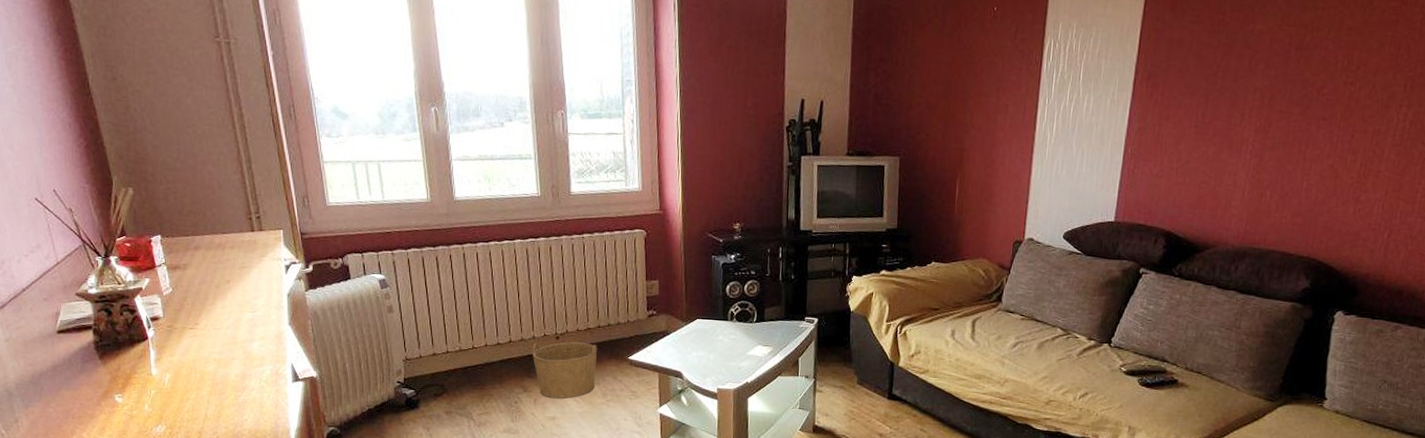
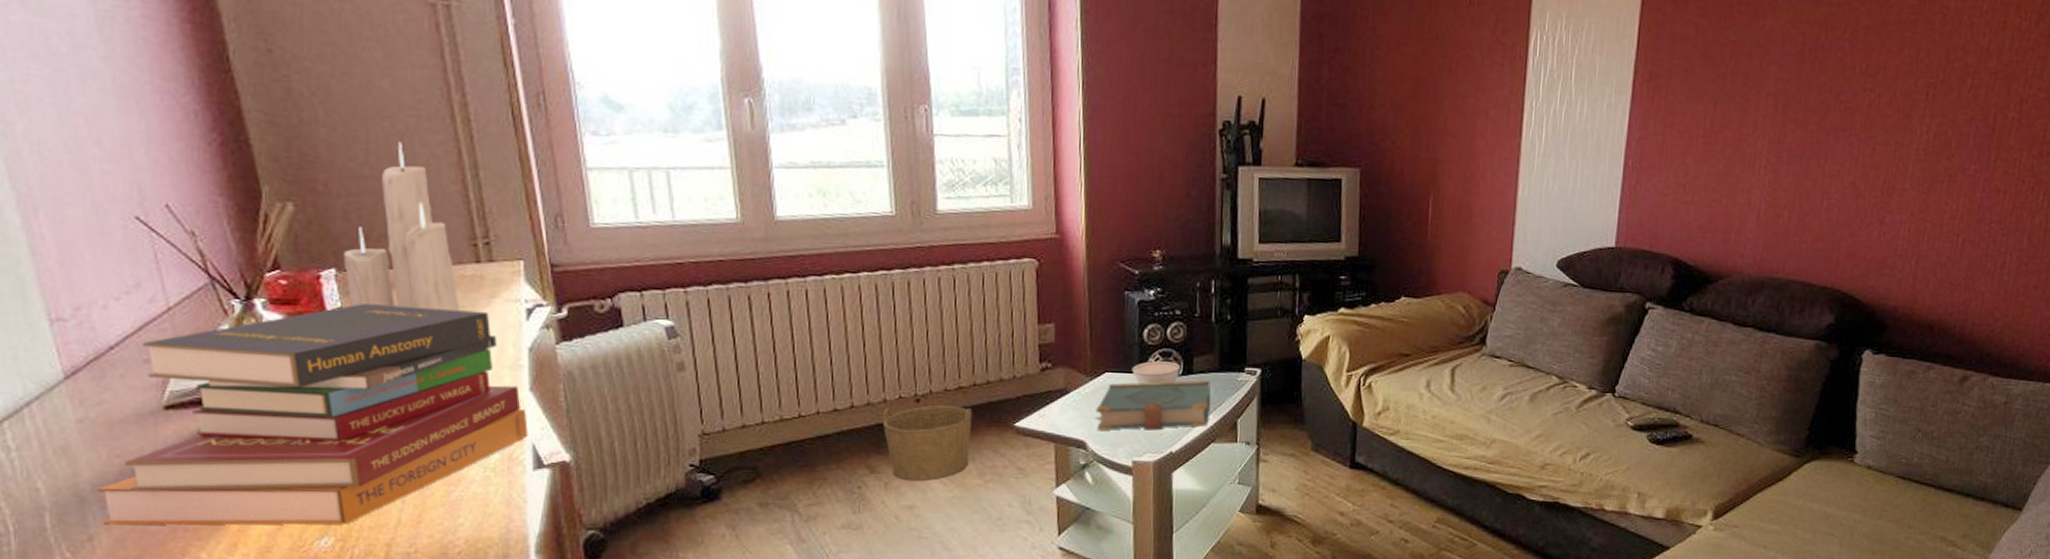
books: none [19,260,288,417] -> present [97,303,528,526]
candle: none [166,144,242,267] -> present [344,142,461,312]
book: none [688,326,779,365] -> present [1094,380,1212,431]
bowl: none [717,311,754,329] -> present [1131,361,1180,385]

